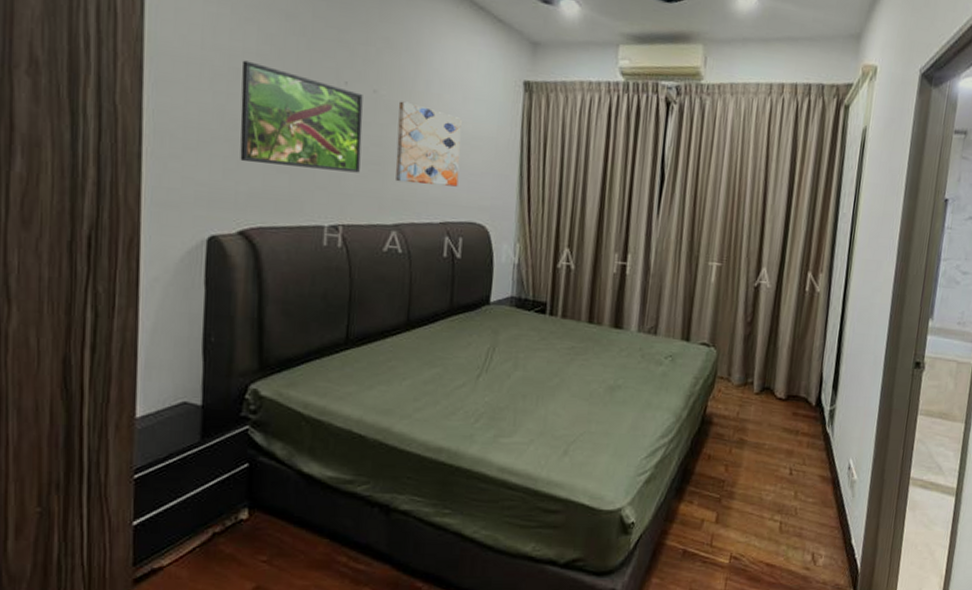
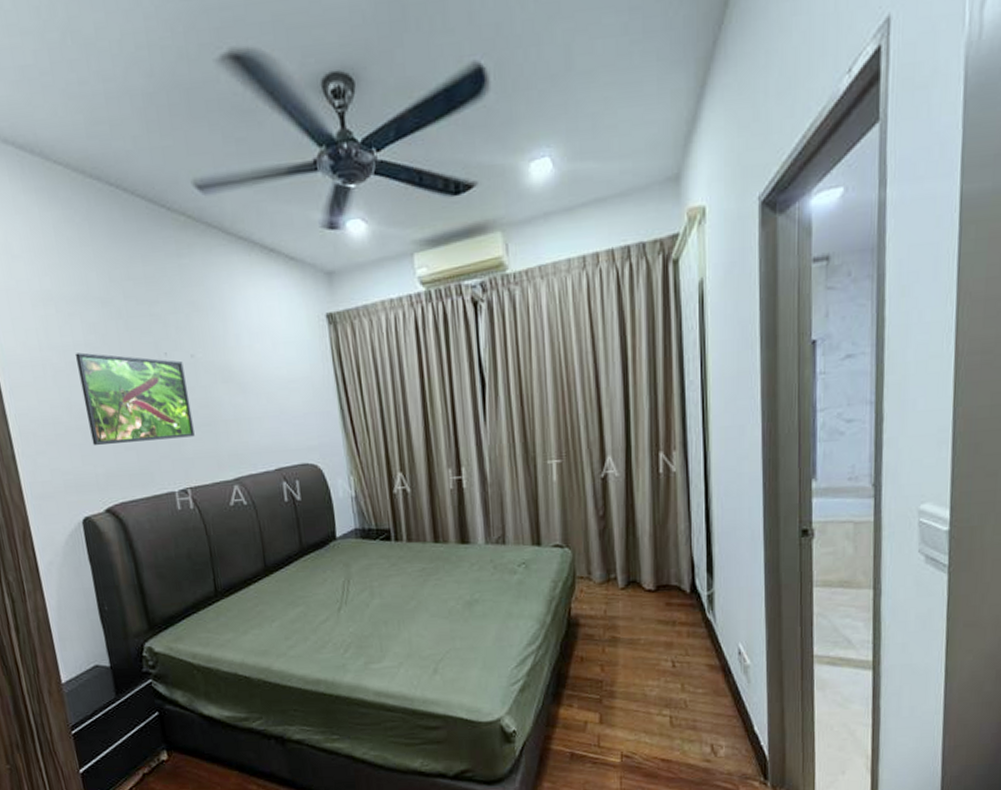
wall art: present [395,101,462,187] -> none [215,359,285,438]

